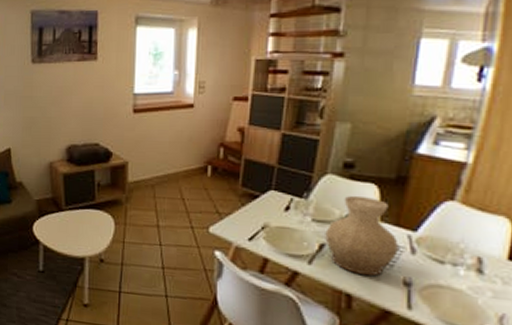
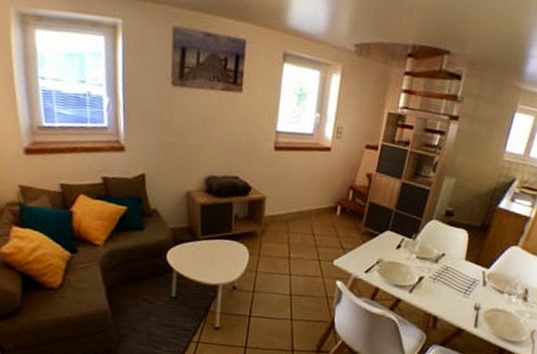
vase: present [325,195,399,276] -> none [424,238,476,303]

